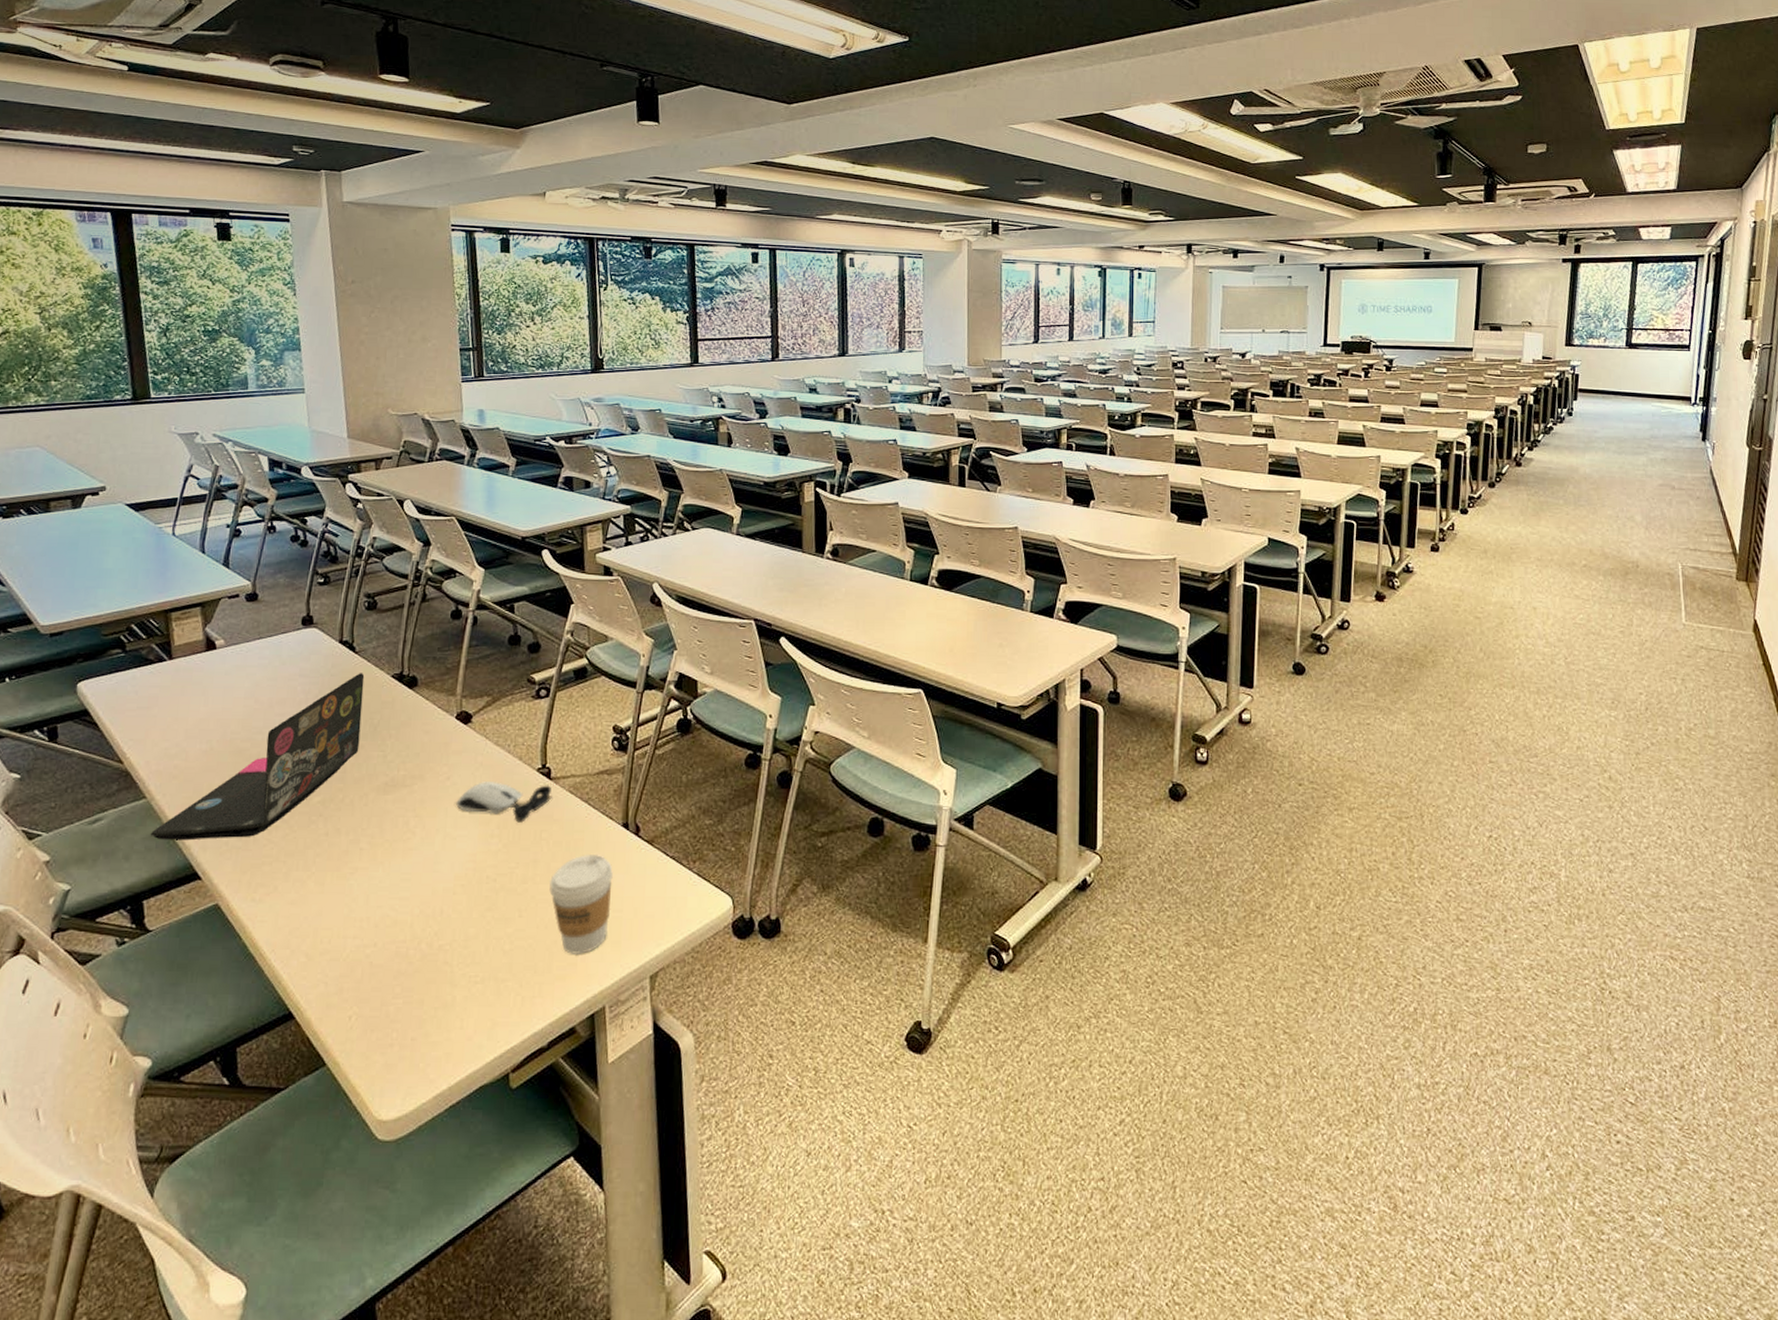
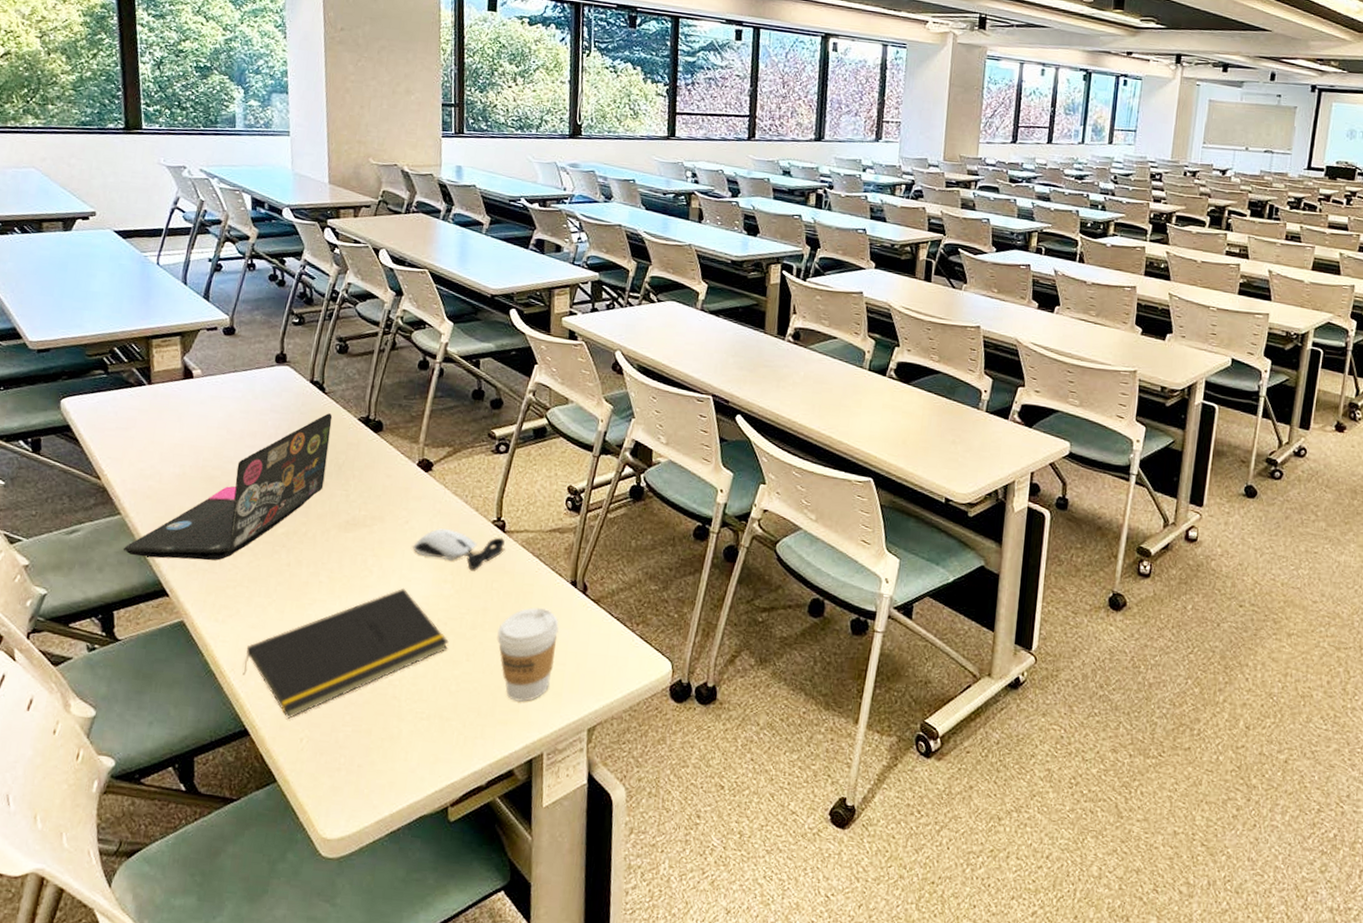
notepad: none [284,847,499,996] -> present [242,588,449,719]

